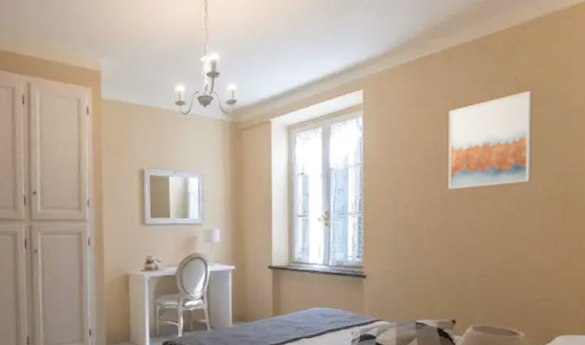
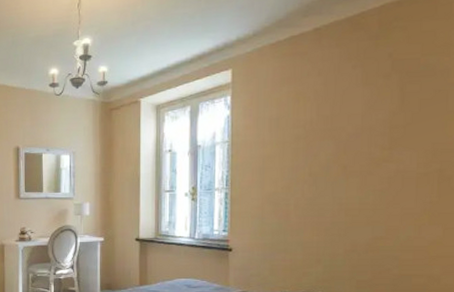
wall art: present [448,90,533,190] -> none [317,66,409,167]

